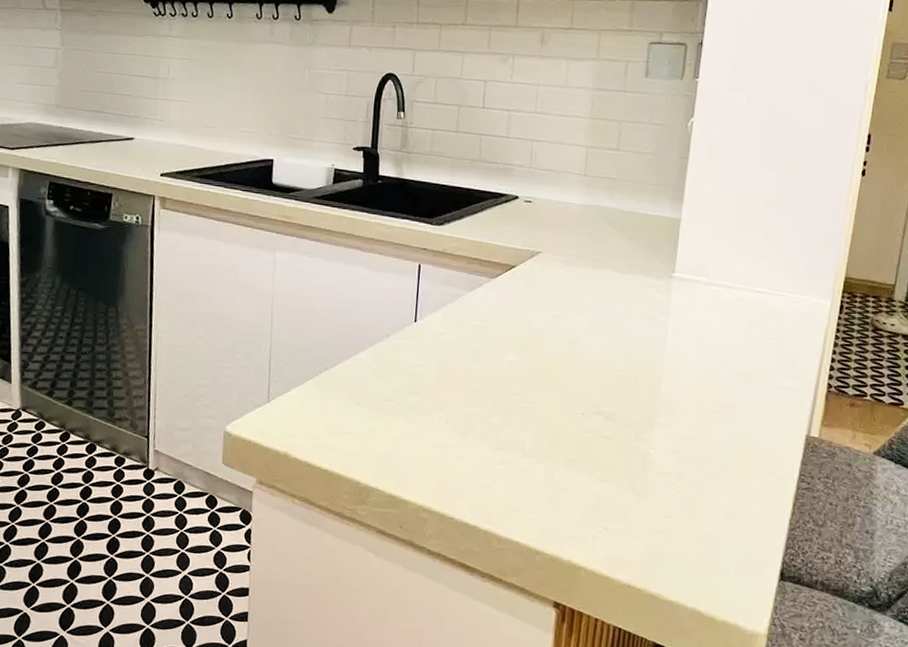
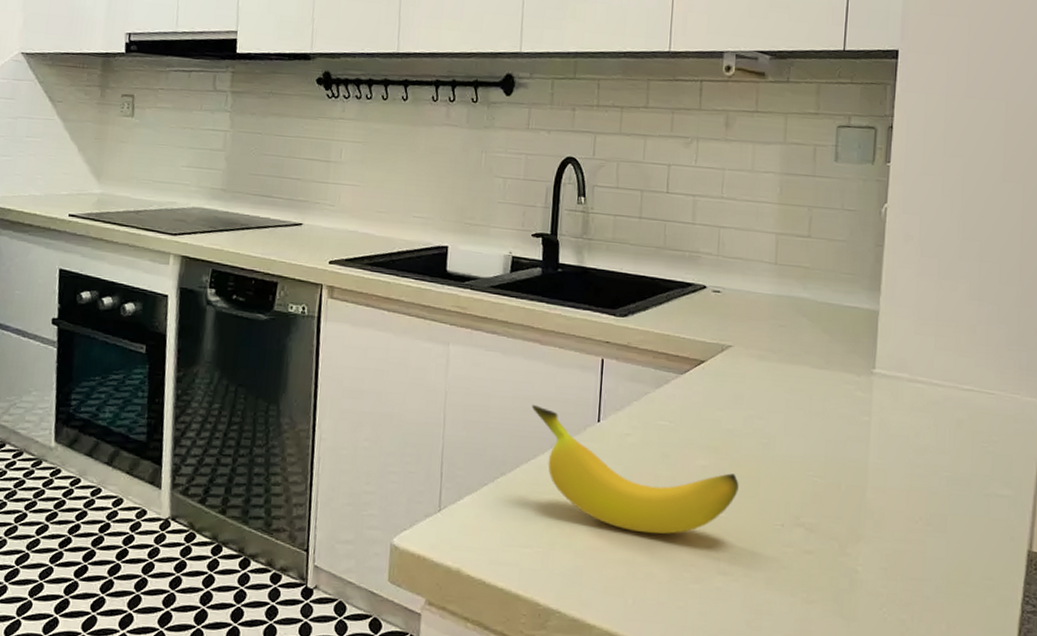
banana: none [353,307,544,422] -> present [531,405,739,534]

